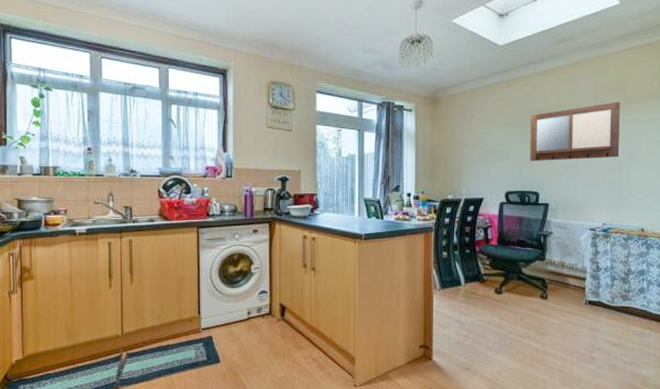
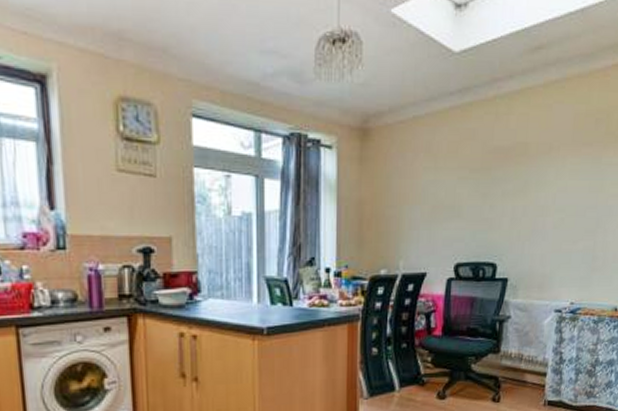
writing board: present [530,101,620,162] -> none [487,139,603,222]

